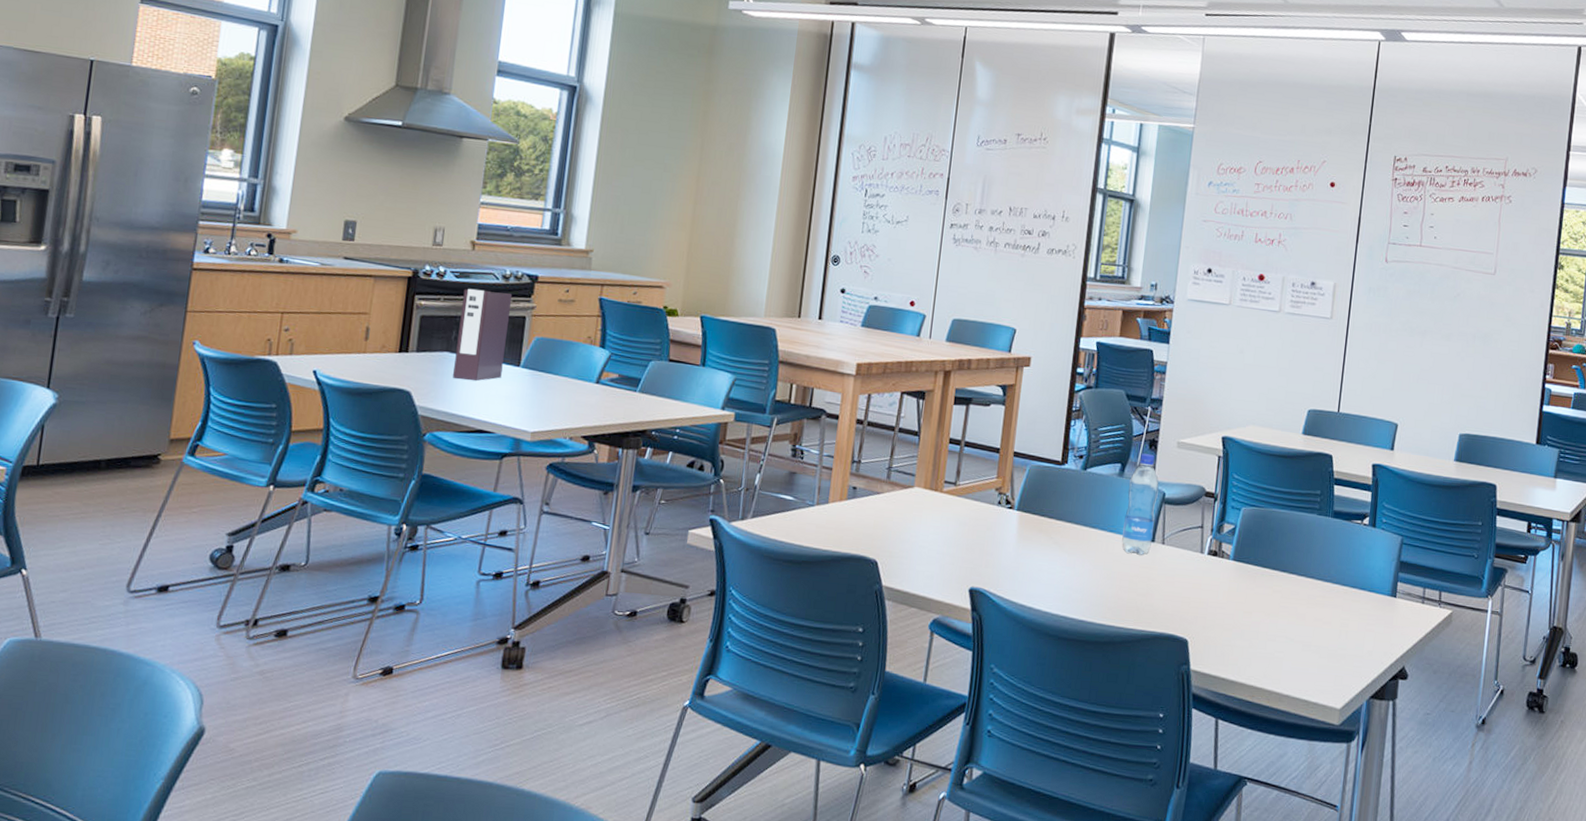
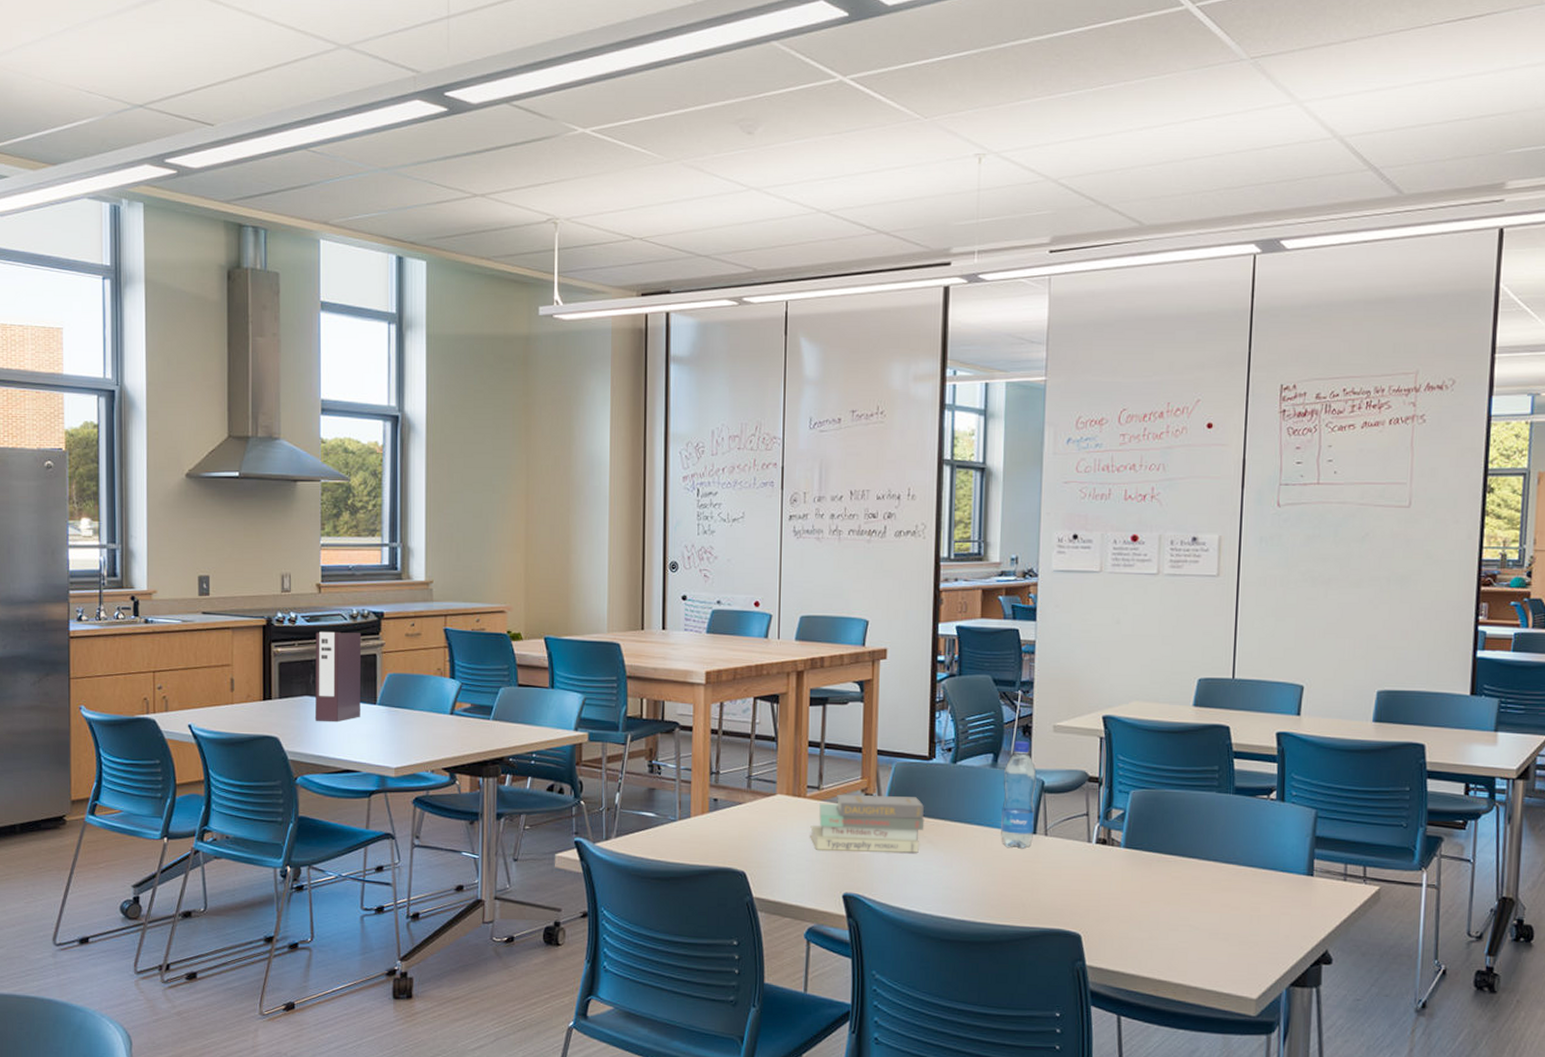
books: none [943,491,1053,553] -> present [810,794,925,853]

